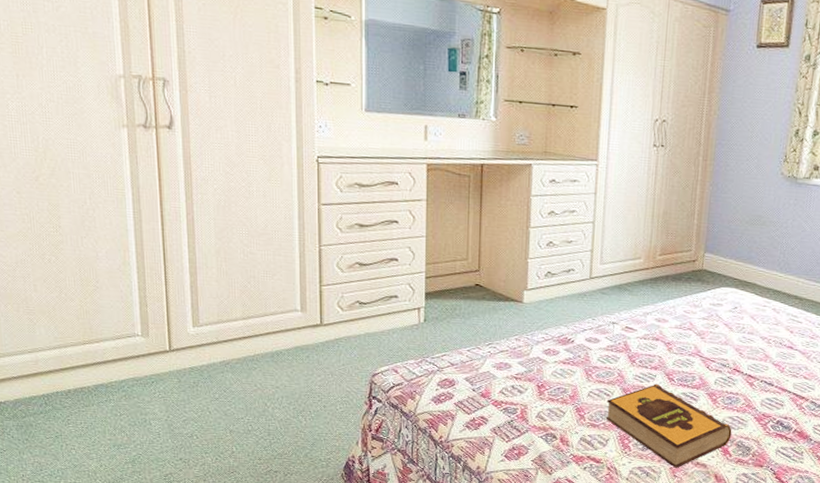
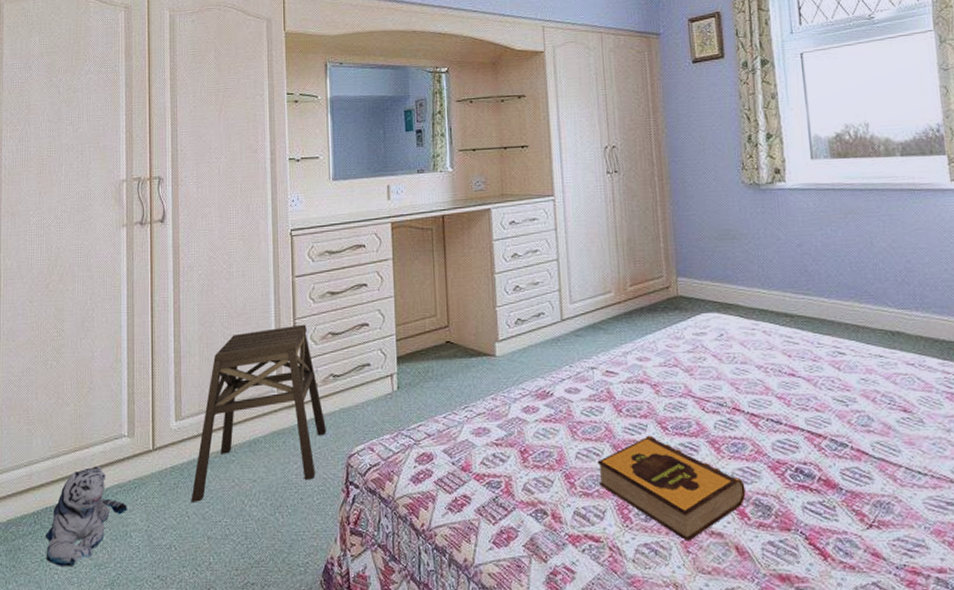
plush toy: none [58,359,145,444] -> present [45,466,127,566]
stool: none [212,251,352,401] -> present [191,324,327,502]

